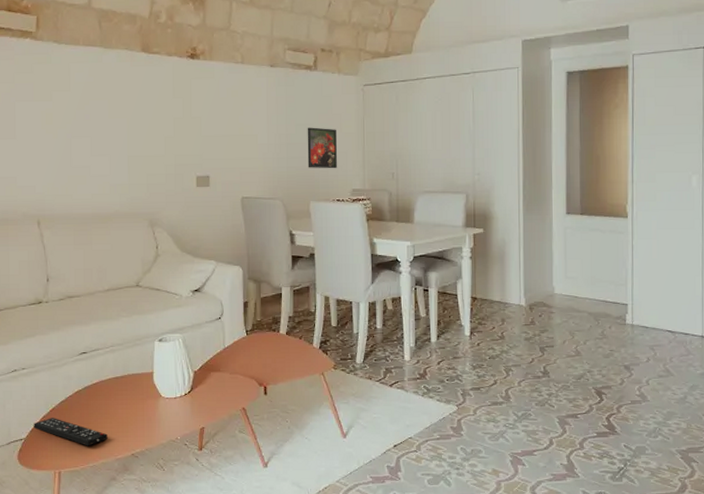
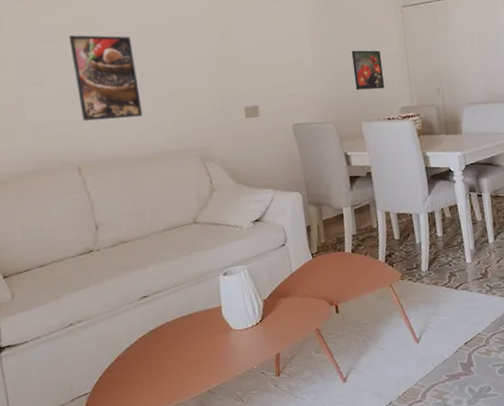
remote control: present [33,418,108,446] -> none [98,366,181,390]
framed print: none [43,94,101,178] -> present [68,35,143,122]

